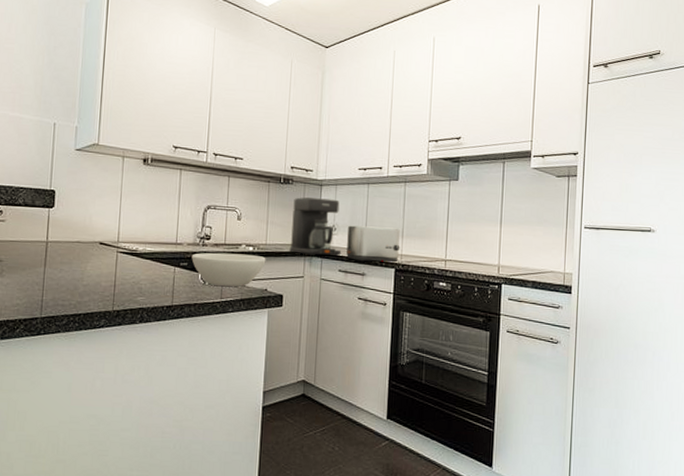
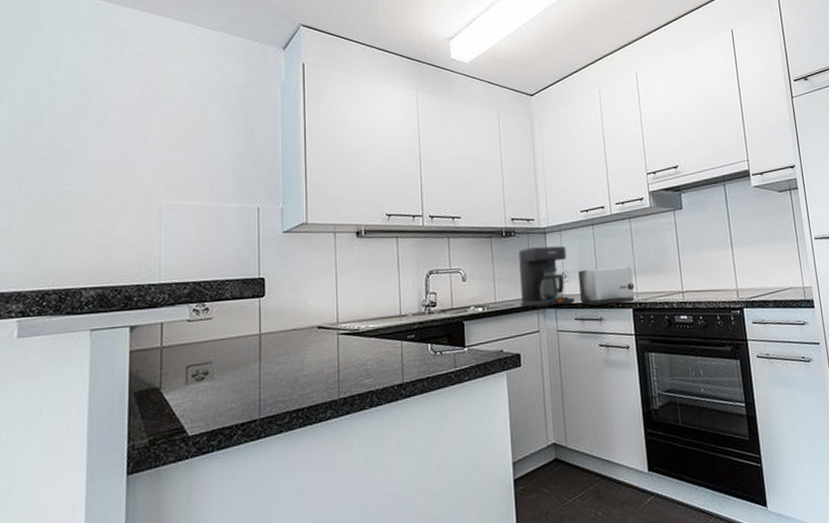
soup bowl: present [191,252,266,287] -> none [418,315,498,355]

